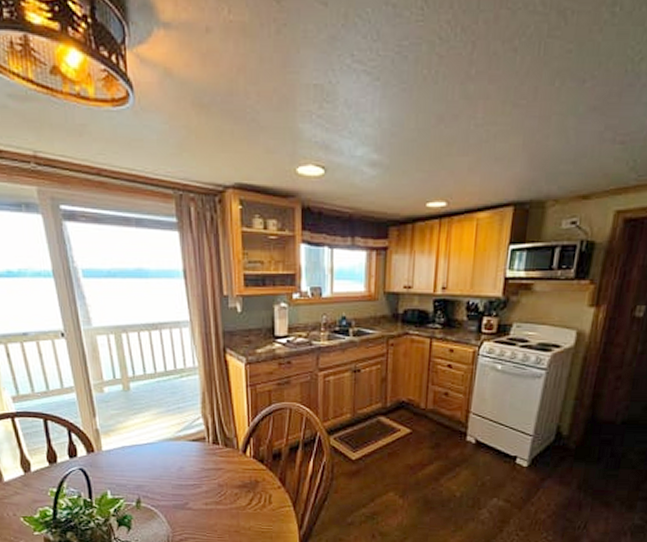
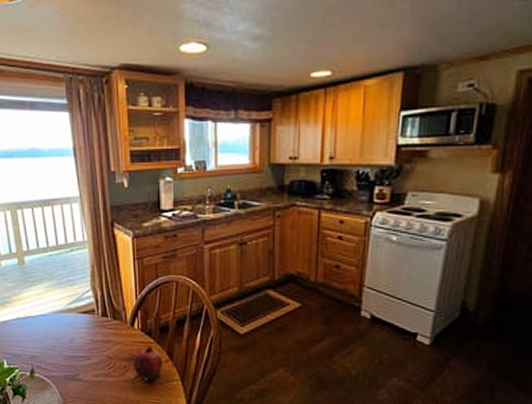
fruit: none [244,472,275,507] -> present [133,345,163,381]

